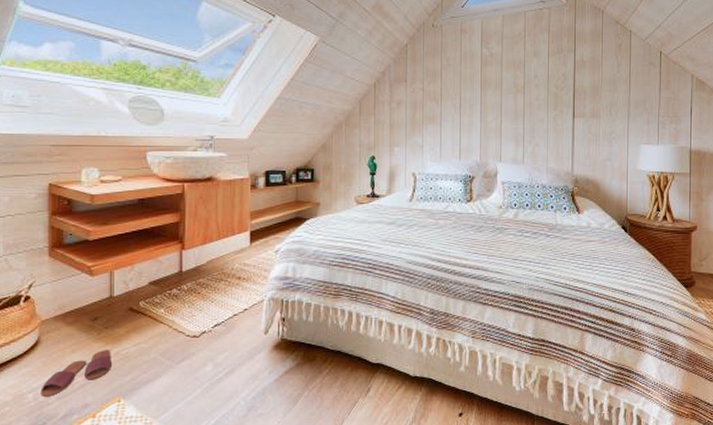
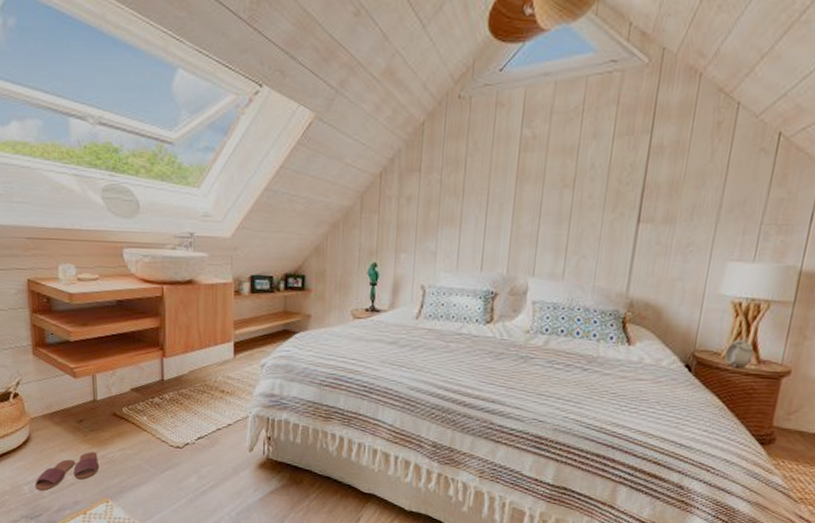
alarm clock: none [648,201,669,227] -> present [723,336,754,368]

